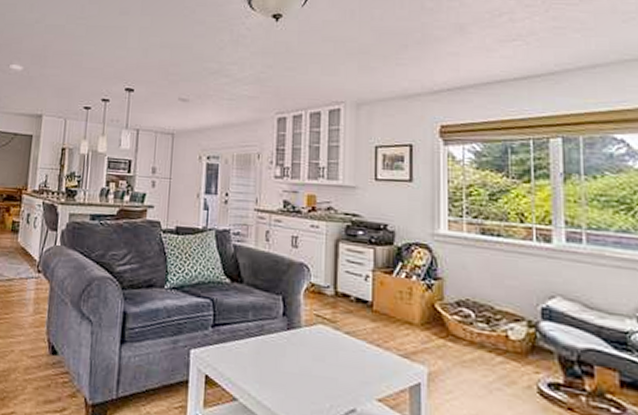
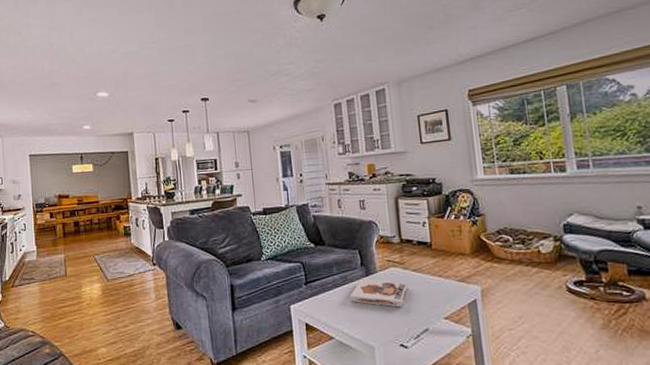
board game: none [263,331,337,376] -> present [349,278,408,308]

